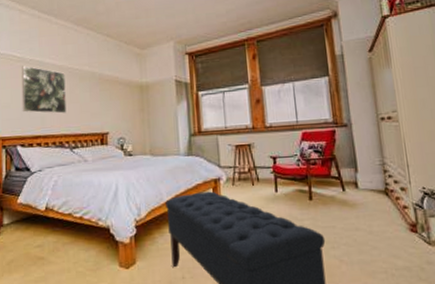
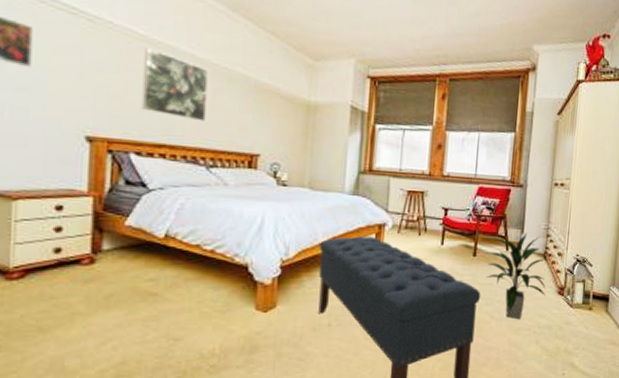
indoor plant: none [322,171,398,263] -> present [486,233,547,320]

